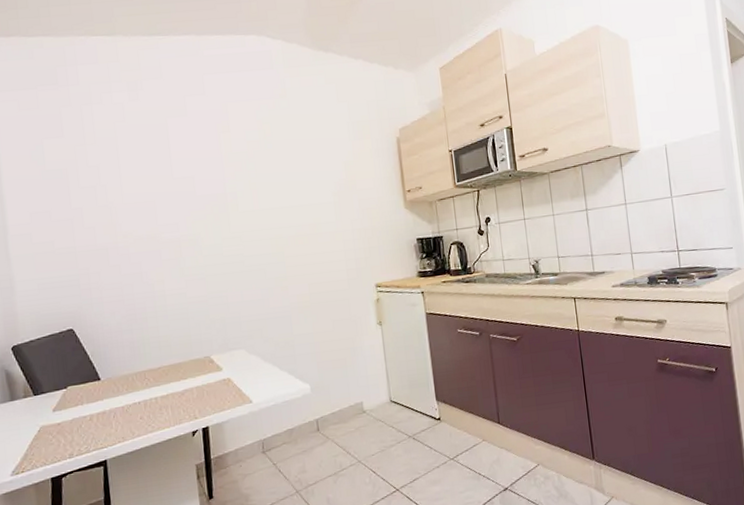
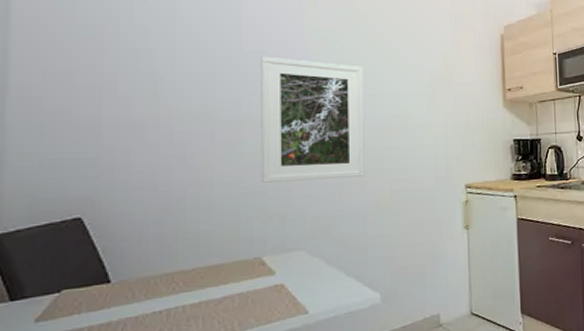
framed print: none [190,181,286,293] -> present [261,56,365,183]

